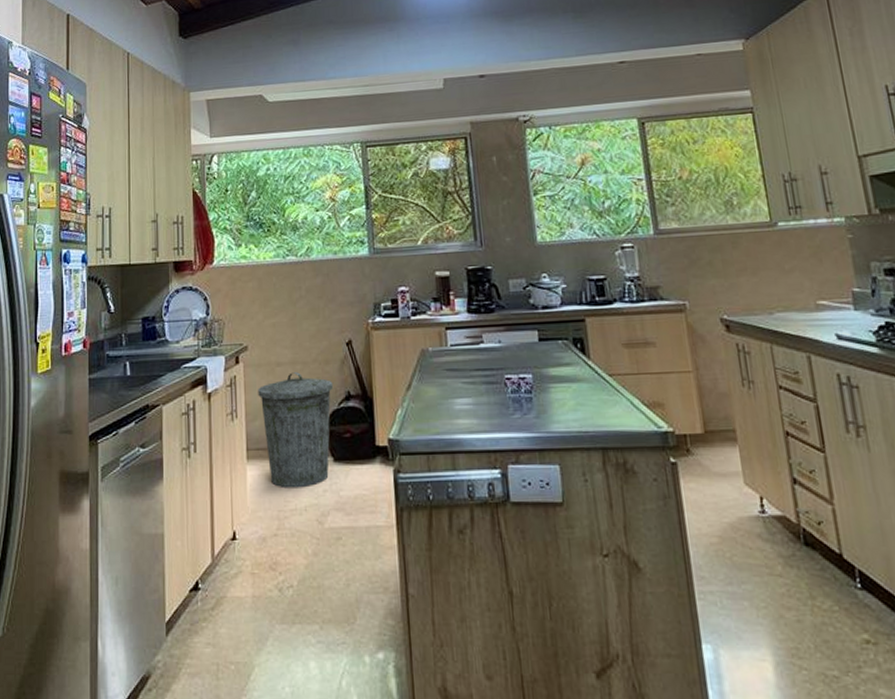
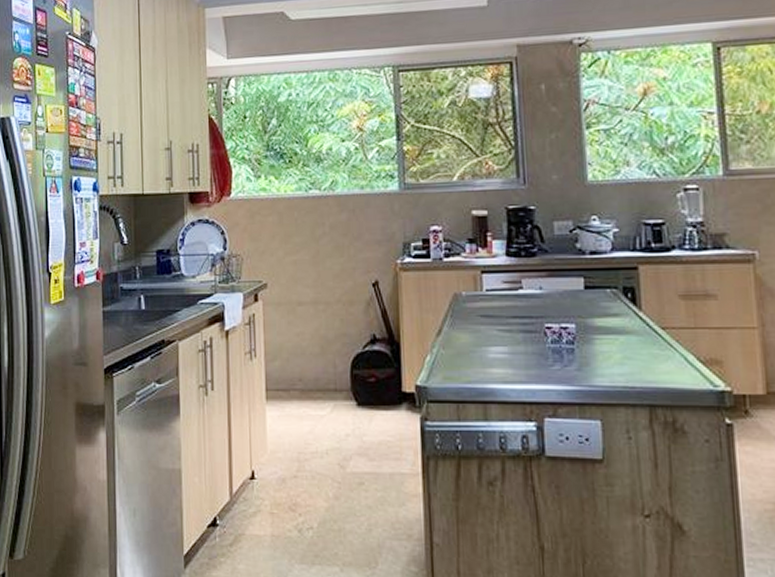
trash can: present [258,372,334,488] -> none [278,312,358,431]

